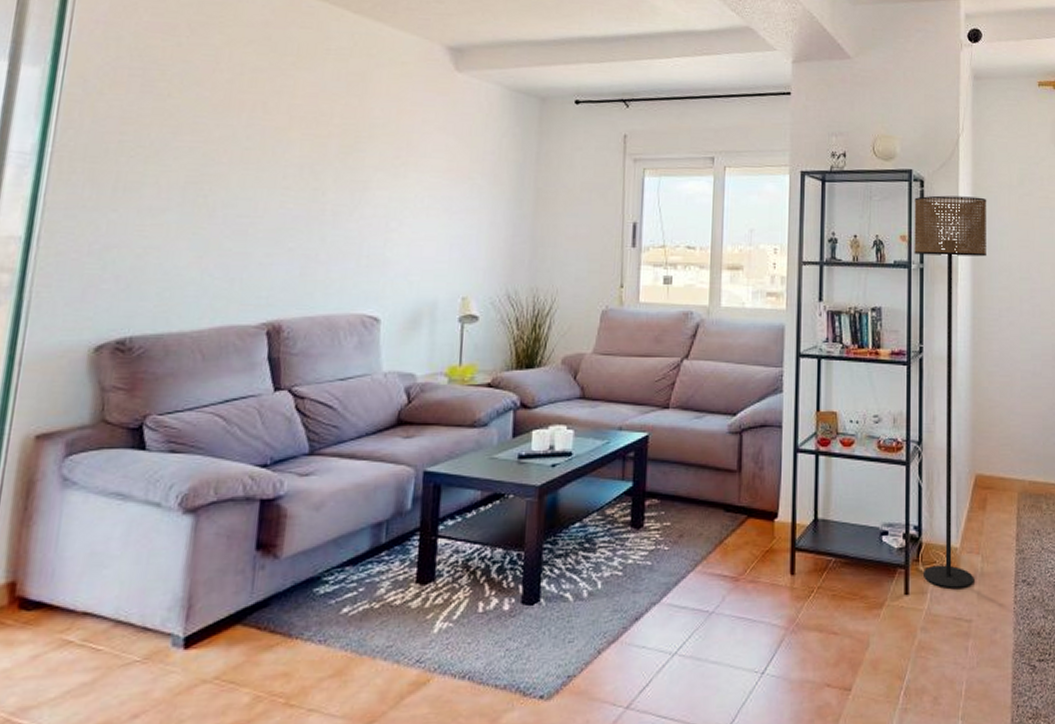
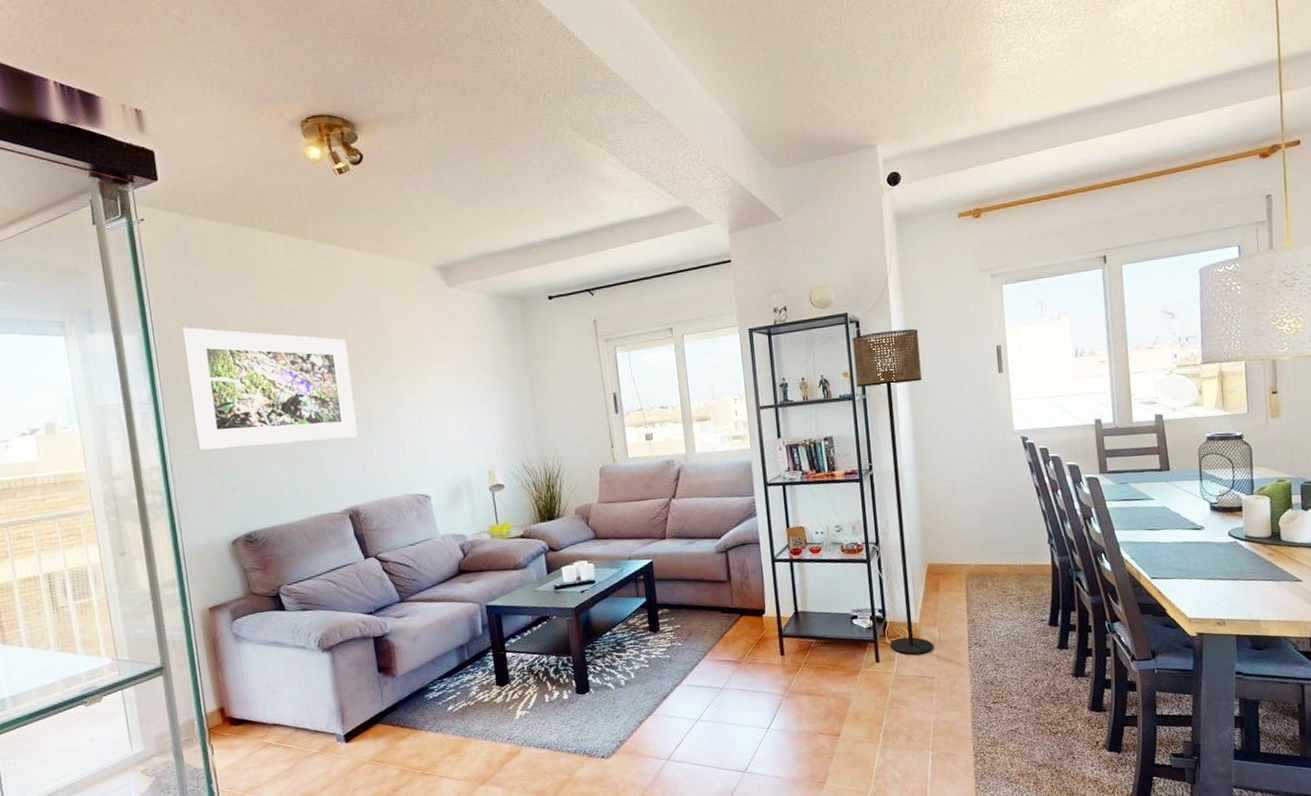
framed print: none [81,68,315,233] -> present [181,327,358,451]

